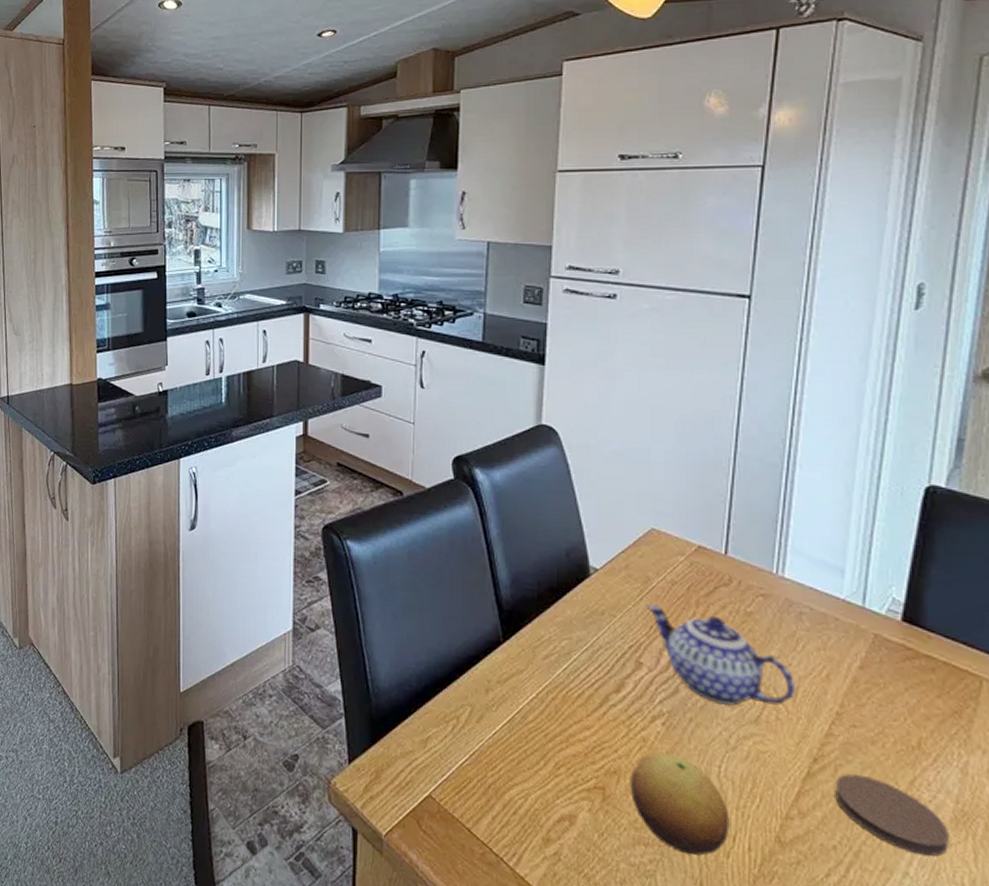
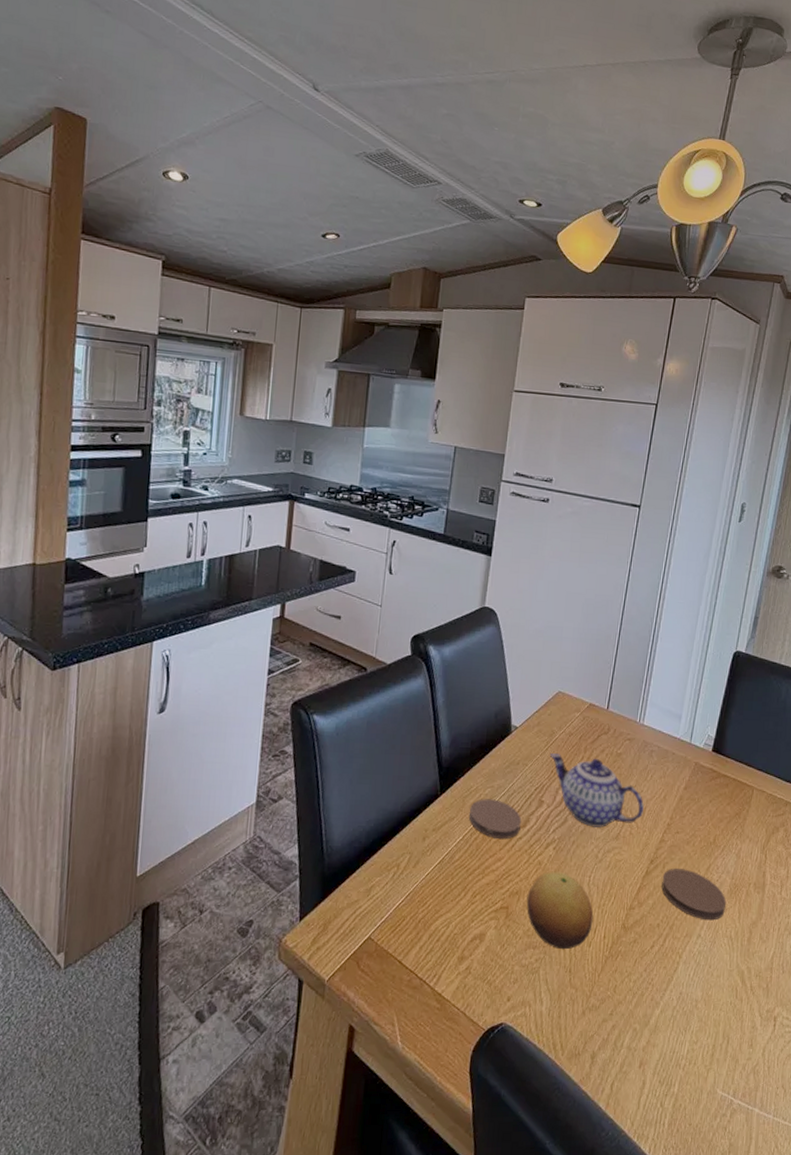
coaster: none [542,651,614,704] -> present [468,799,522,840]

